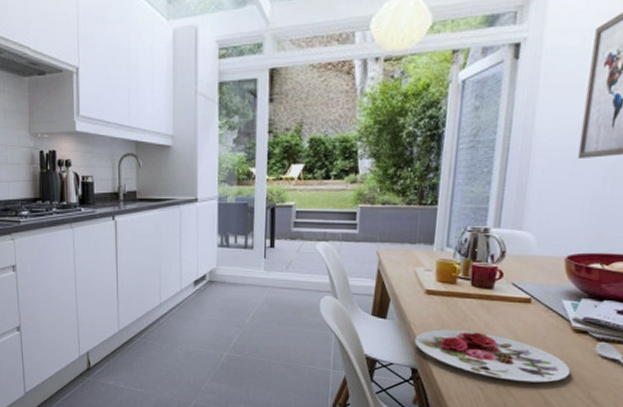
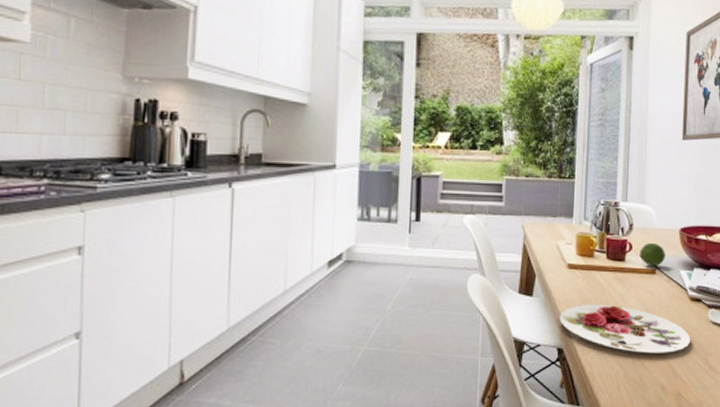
fruit: none [511,270,546,295] -> present [639,242,666,266]

